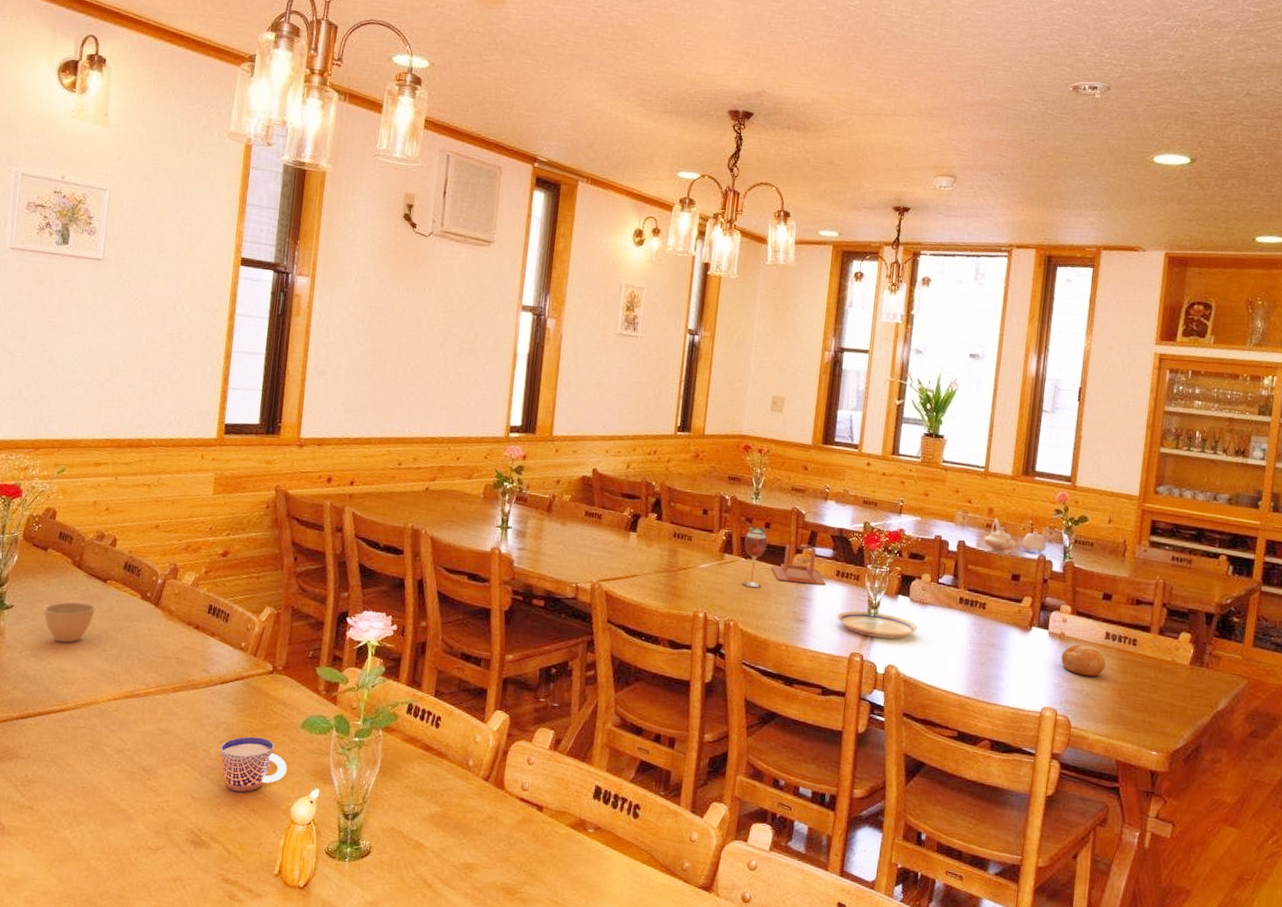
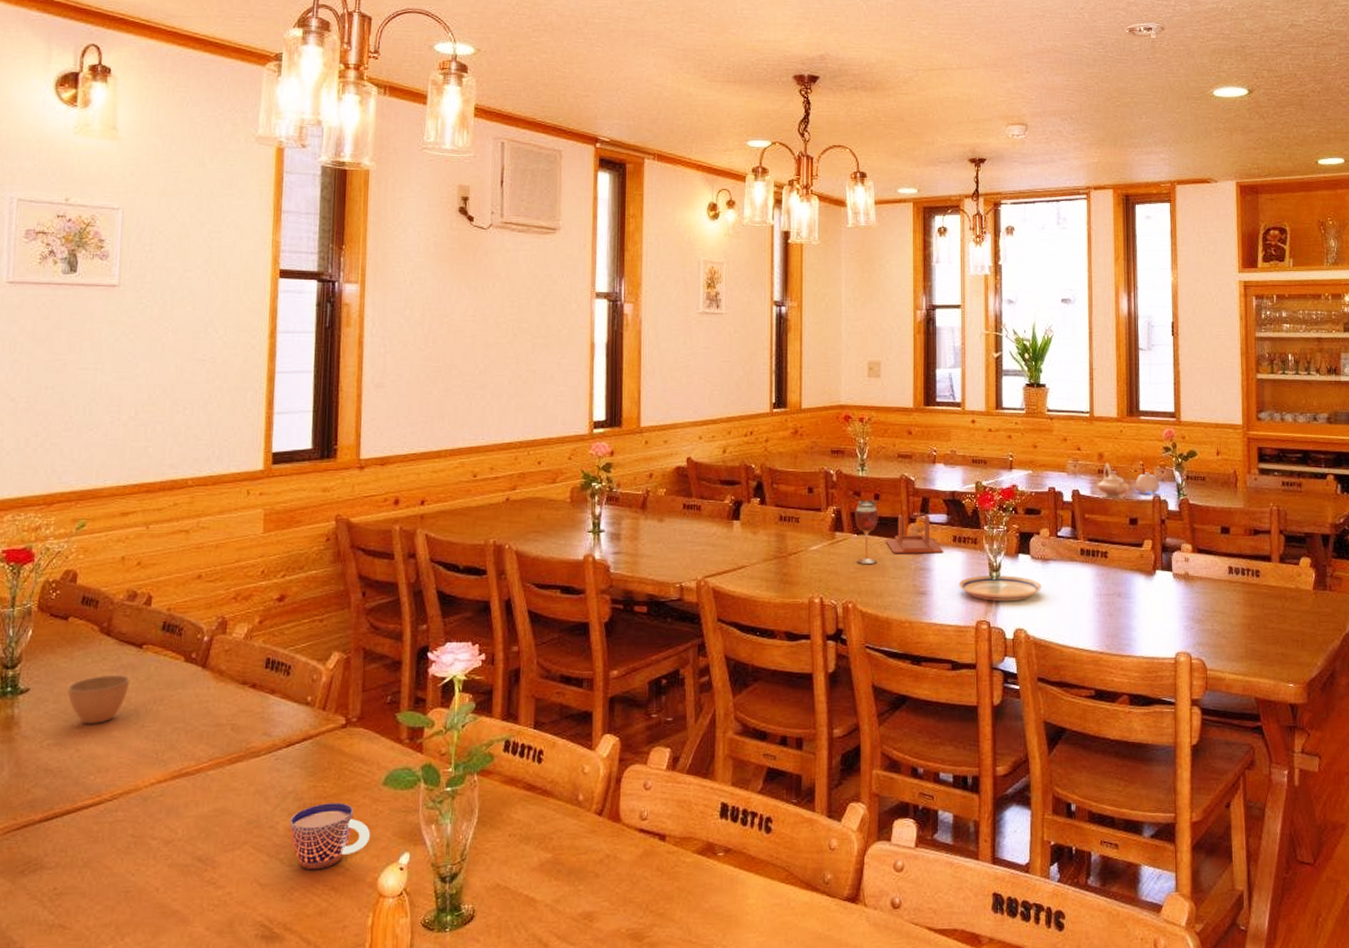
bread roll: present [1061,644,1106,678] -> none [1188,582,1233,615]

